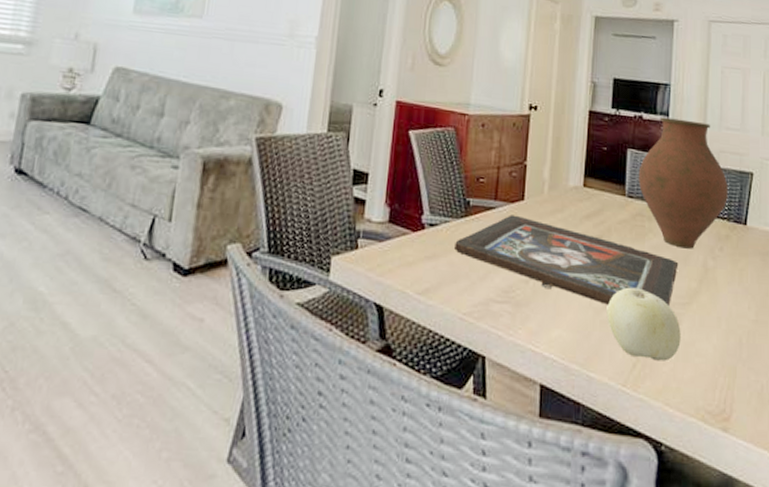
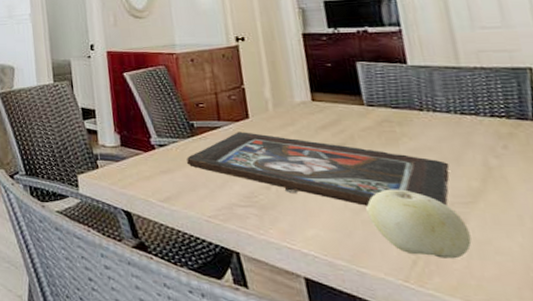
vase: present [638,117,728,249] -> none [374,26,502,149]

